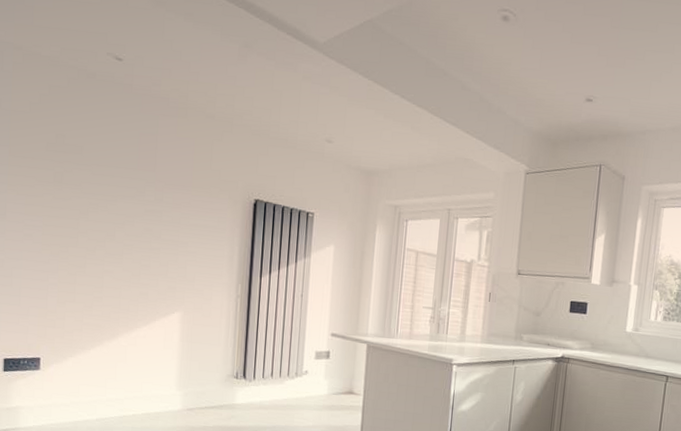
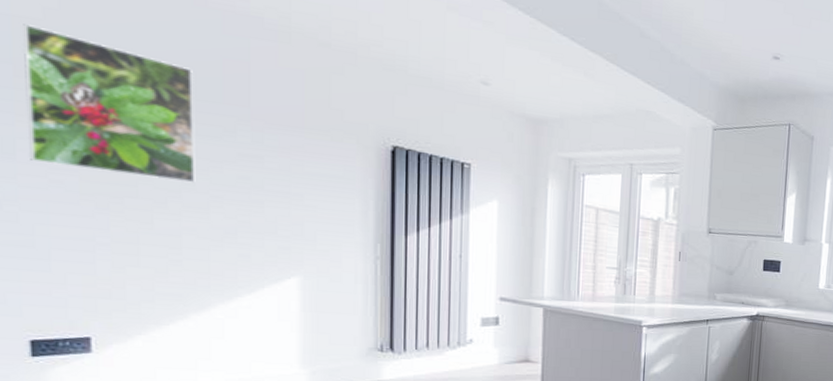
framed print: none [13,116,120,235] -> present [22,24,196,183]

